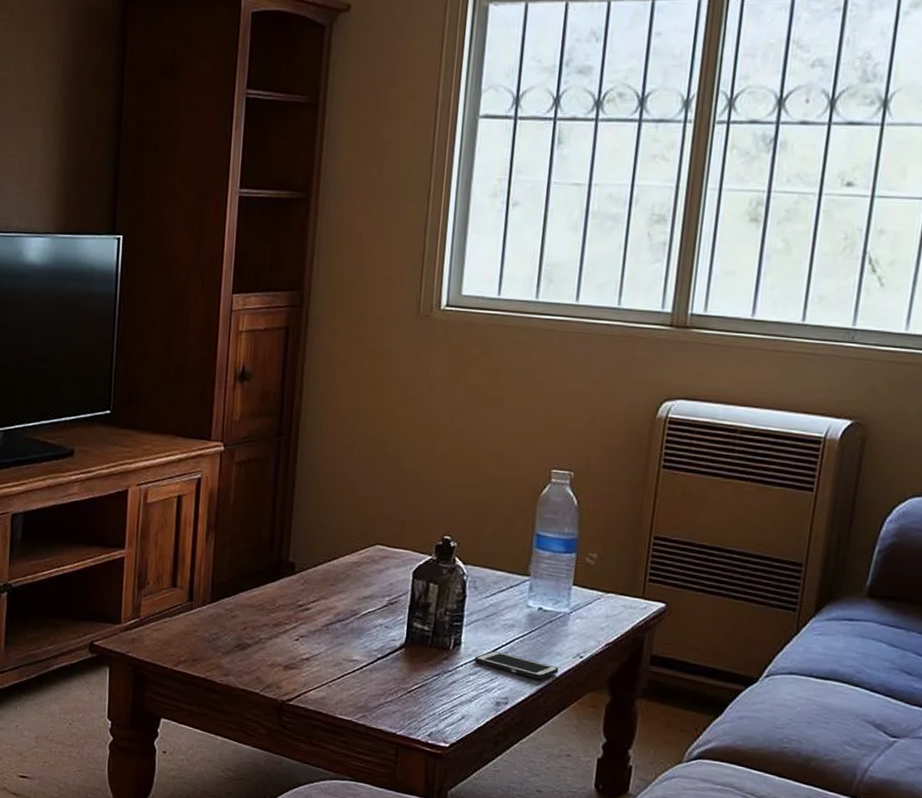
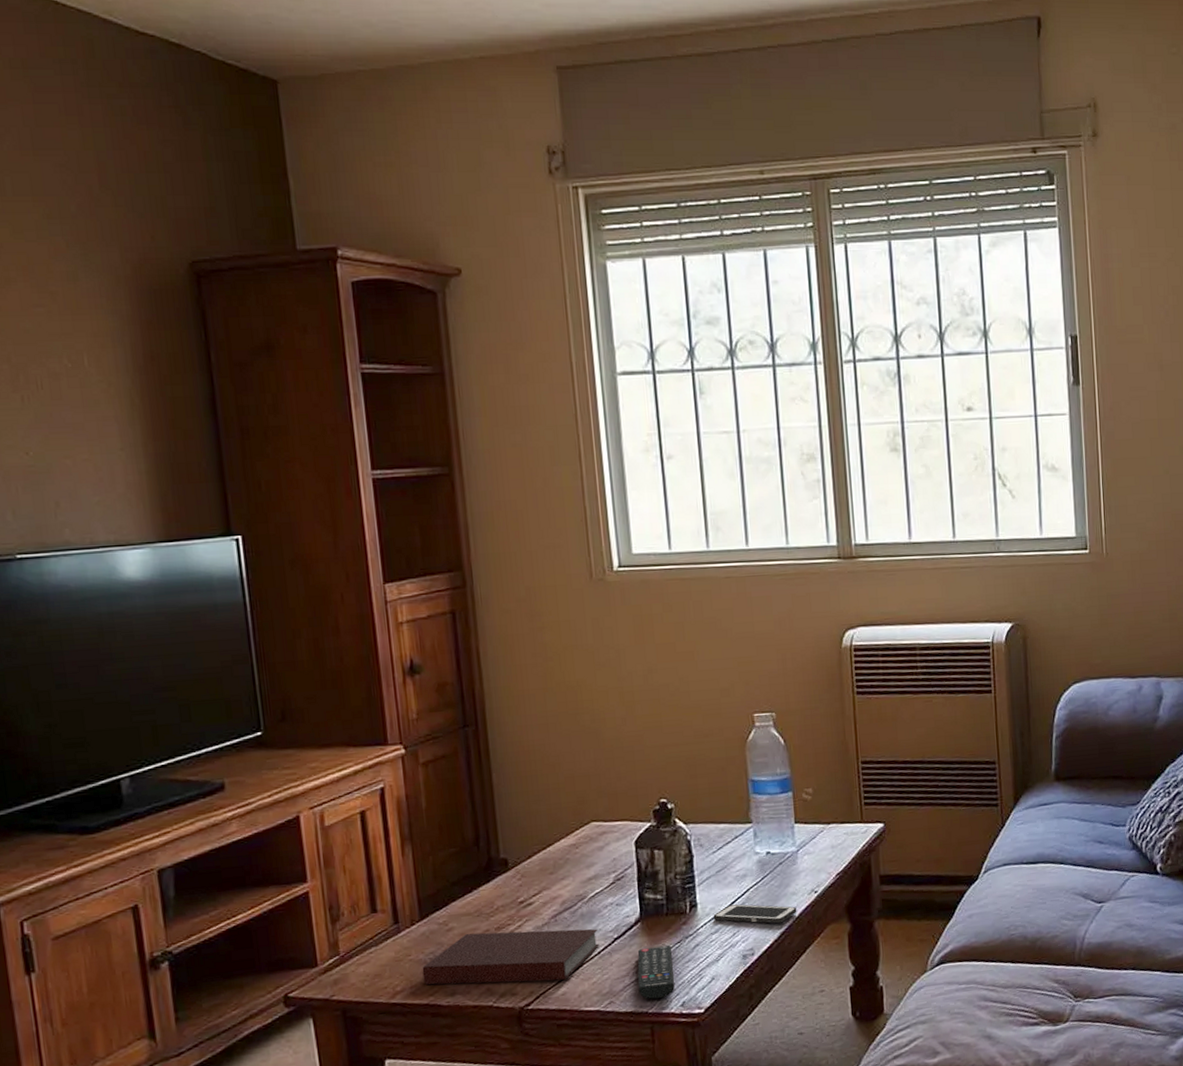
notebook: none [204,623,364,685] -> present [422,929,600,985]
remote control: none [390,673,430,724] -> present [637,945,675,1000]

